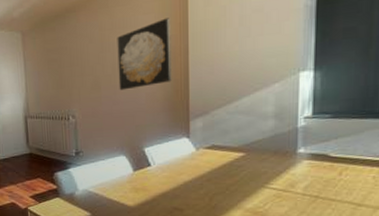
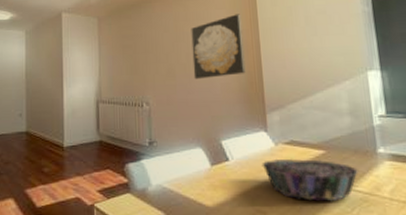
decorative bowl: none [182,161,277,198] -> present [261,158,360,201]

